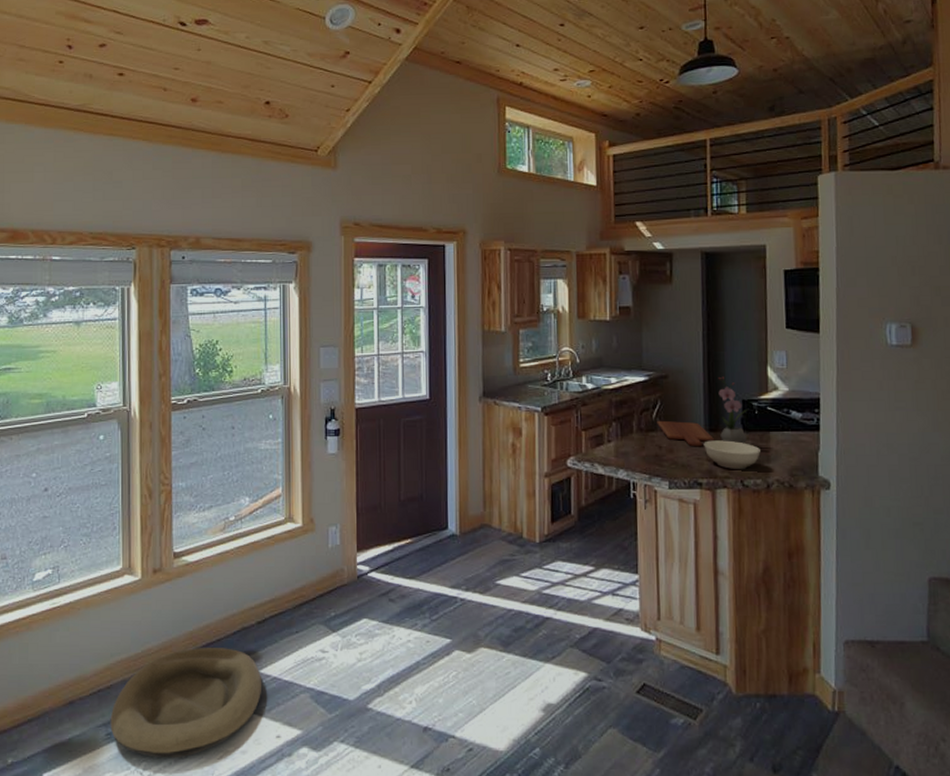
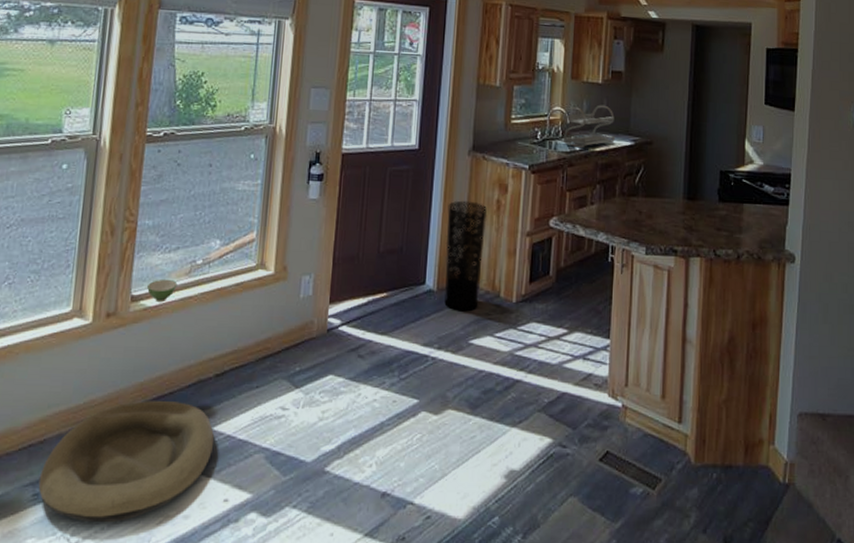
bowl: none [187,535,214,558] -> present [147,279,178,303]
umbrella stand: none [463,446,503,554] -> present [444,200,487,312]
dish rack: none [572,342,628,387] -> present [562,105,615,149]
cutting board: present [656,420,715,447] -> none [638,185,692,215]
bowl: present [703,440,760,469] -> none [681,208,733,239]
flower arrangement: present [718,376,748,444] -> none [697,146,725,214]

